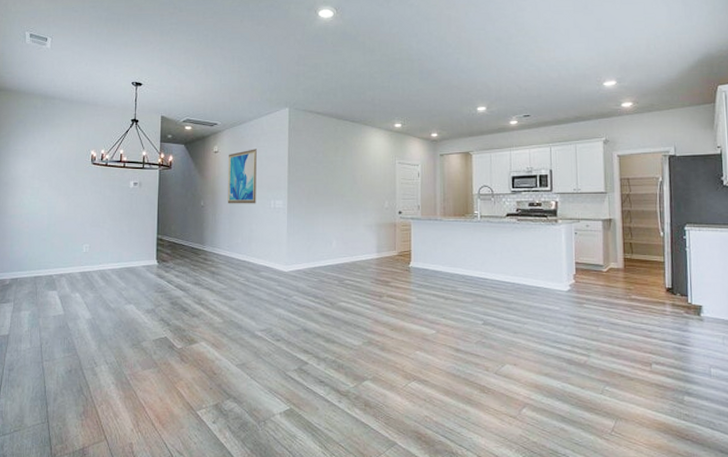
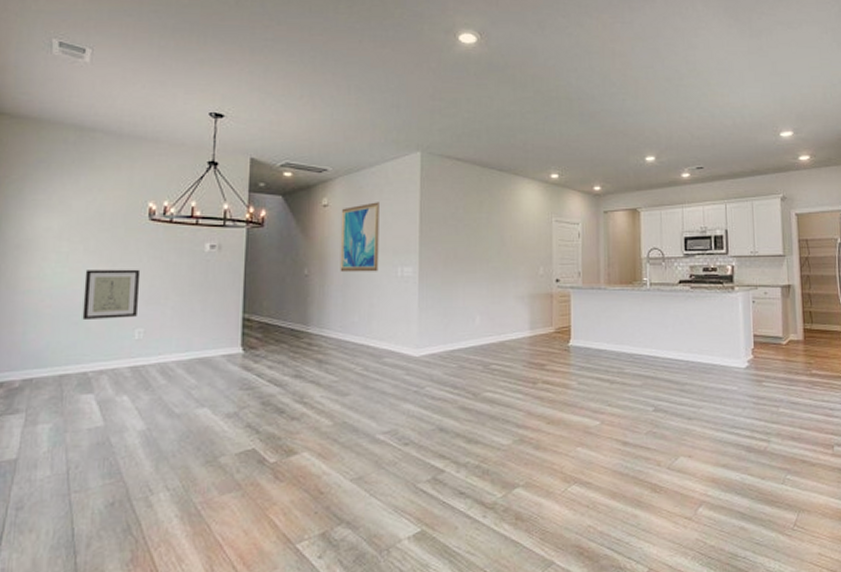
wall art: none [48,200,86,238] -> present [82,269,141,321]

